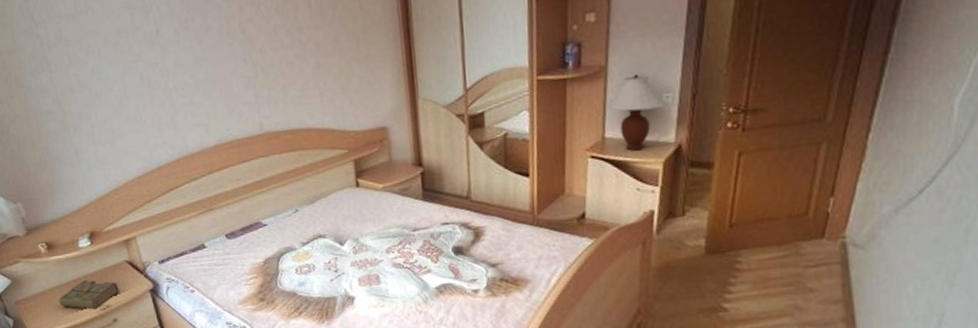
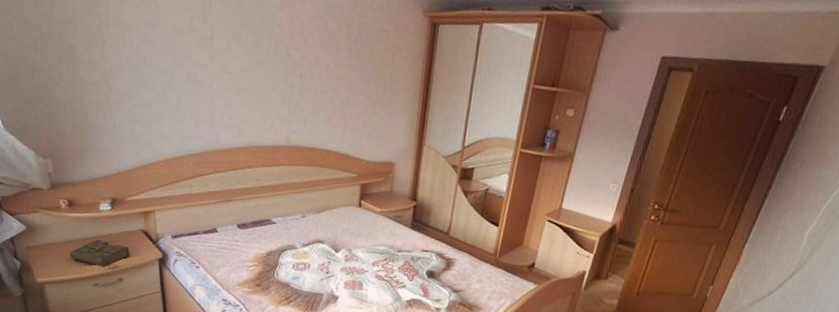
table lamp: present [605,73,669,151] -> none [567,164,613,223]

